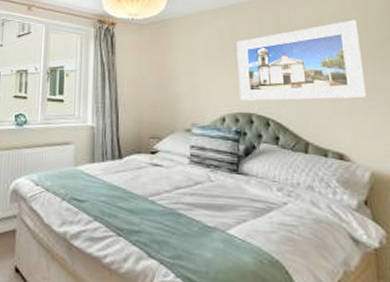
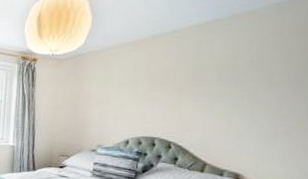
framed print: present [236,20,368,101] -> none [146,45,292,127]

